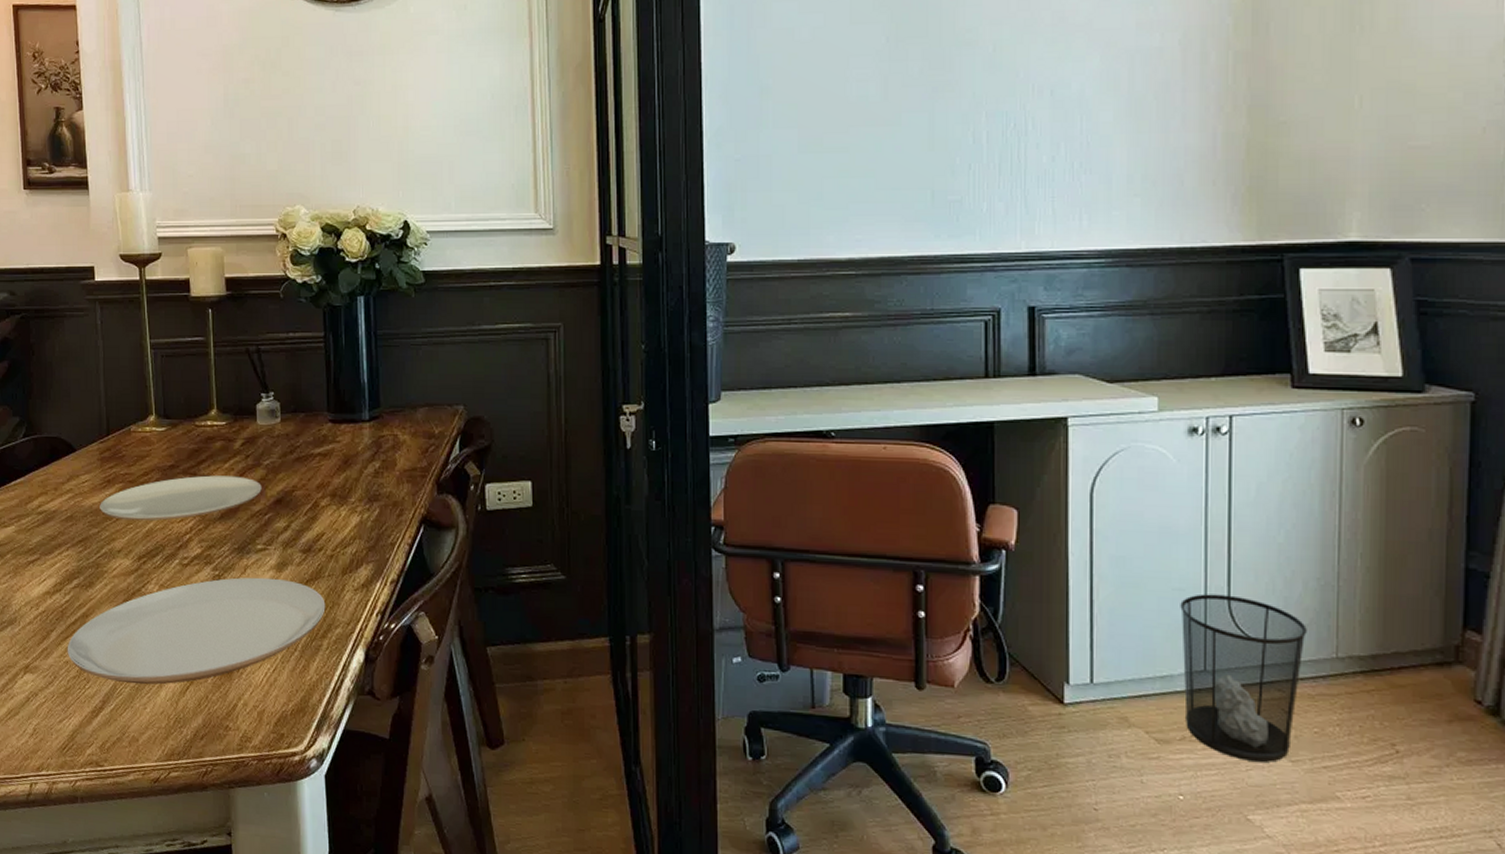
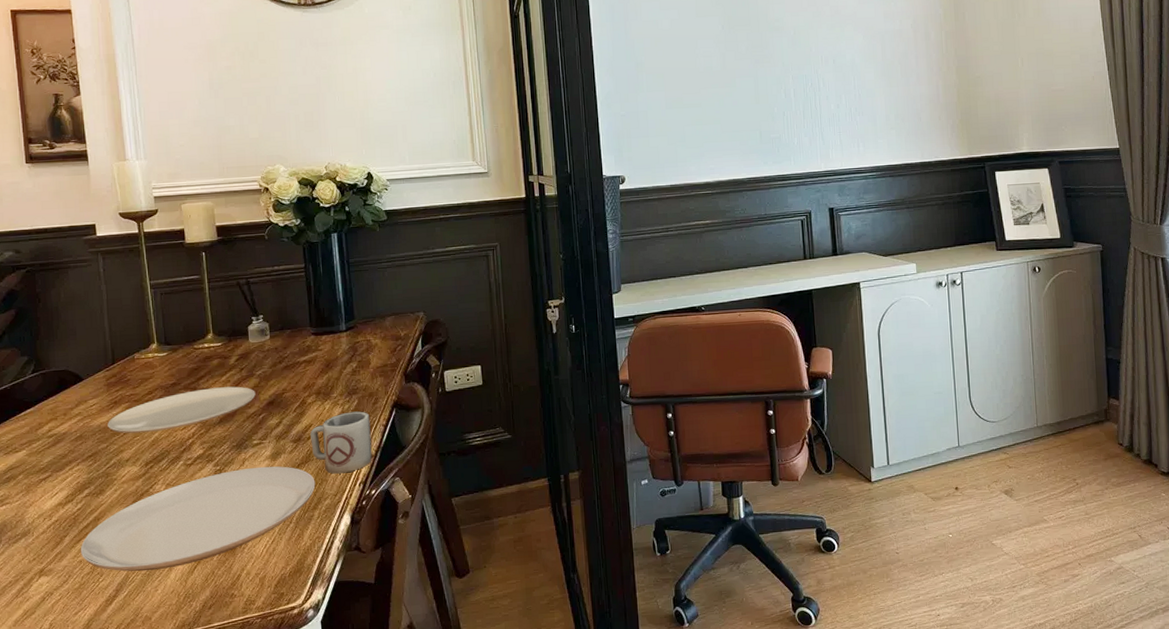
cup: none [322,523,393,599] -> present [310,411,372,474]
waste bin: present [1180,593,1307,763] -> none [940,393,1018,504]

